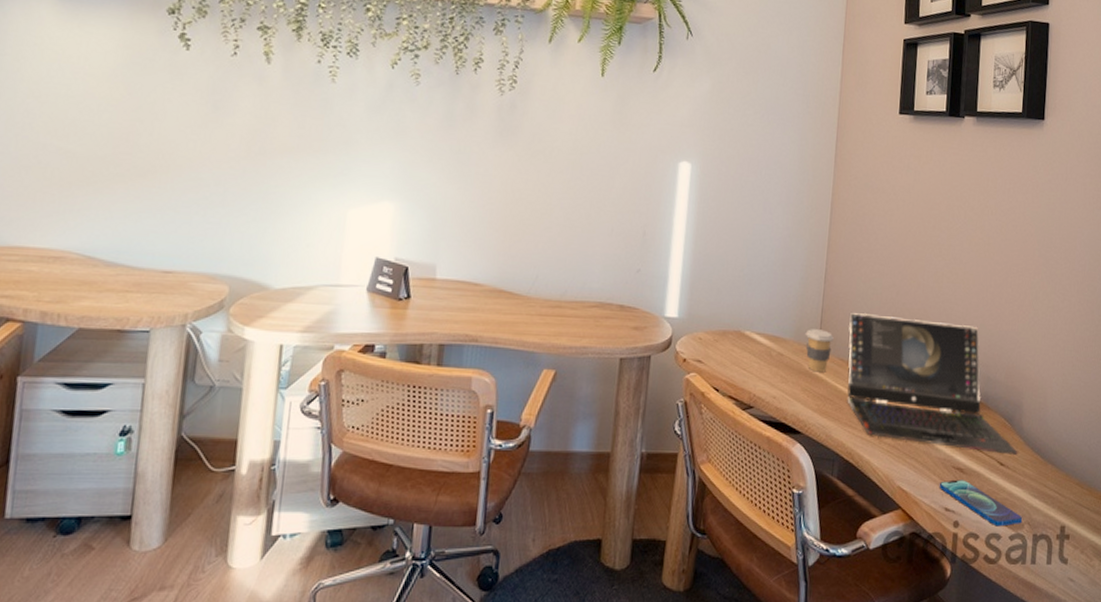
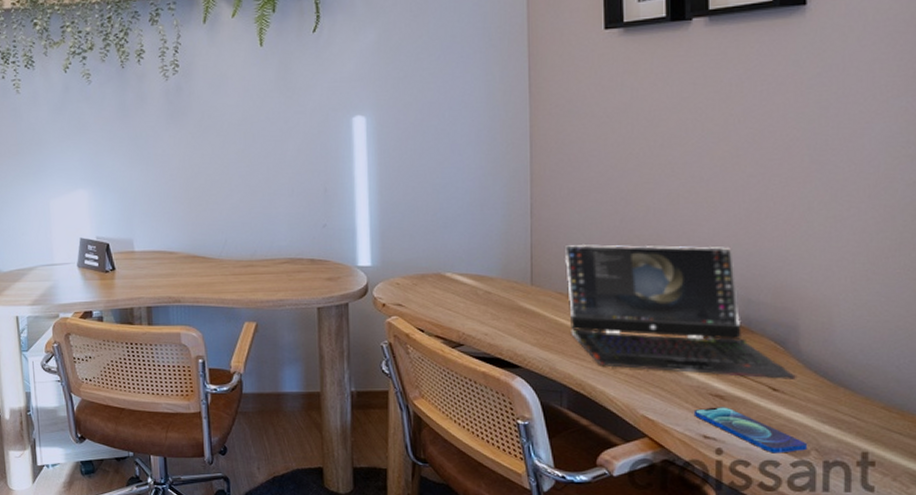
coffee cup: present [805,329,834,372] -> none [514,265,548,307]

